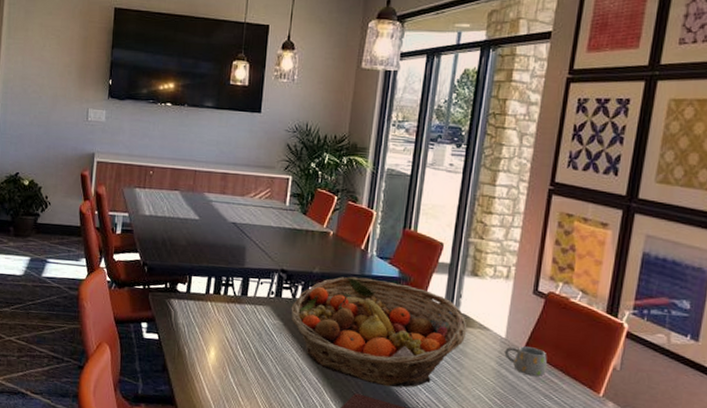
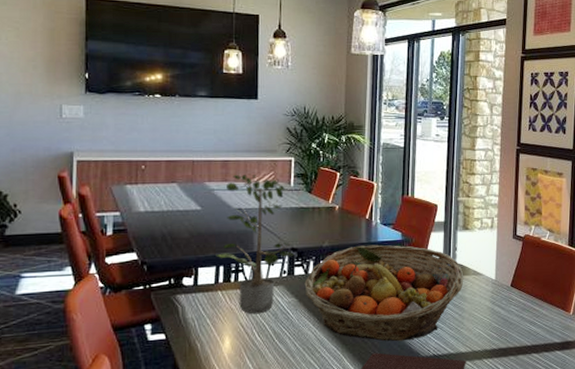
potted plant: none [209,184,284,331] -> present [216,170,295,315]
mug: present [504,346,548,377] -> none [496,283,530,309]

